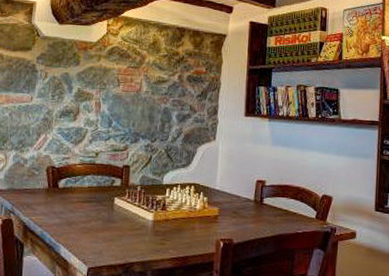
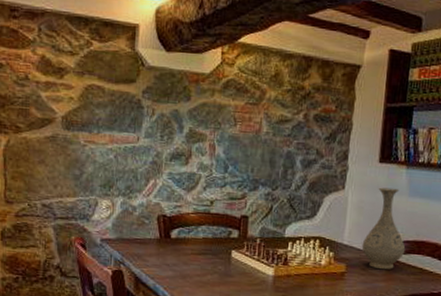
vase: none [232,138,271,212] -> present [361,187,406,269]

